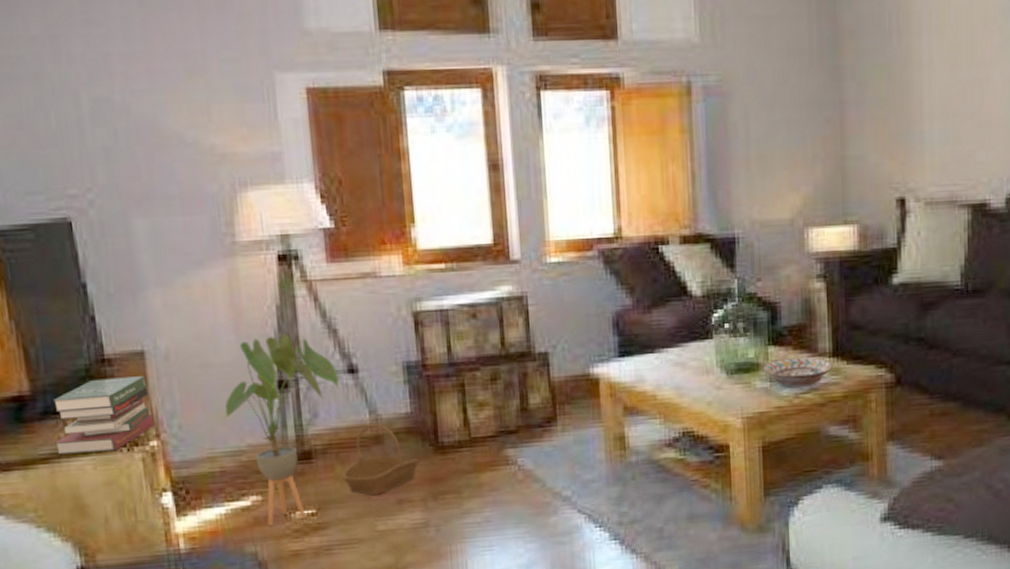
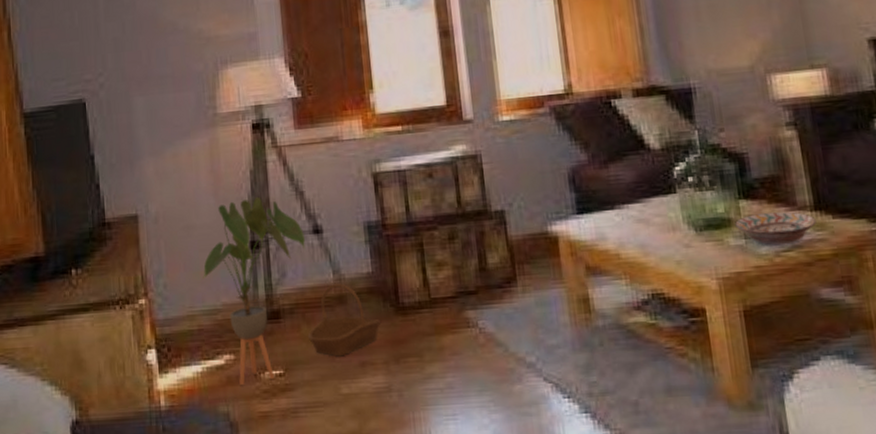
books: present [52,376,155,455] -> none [61,238,143,312]

